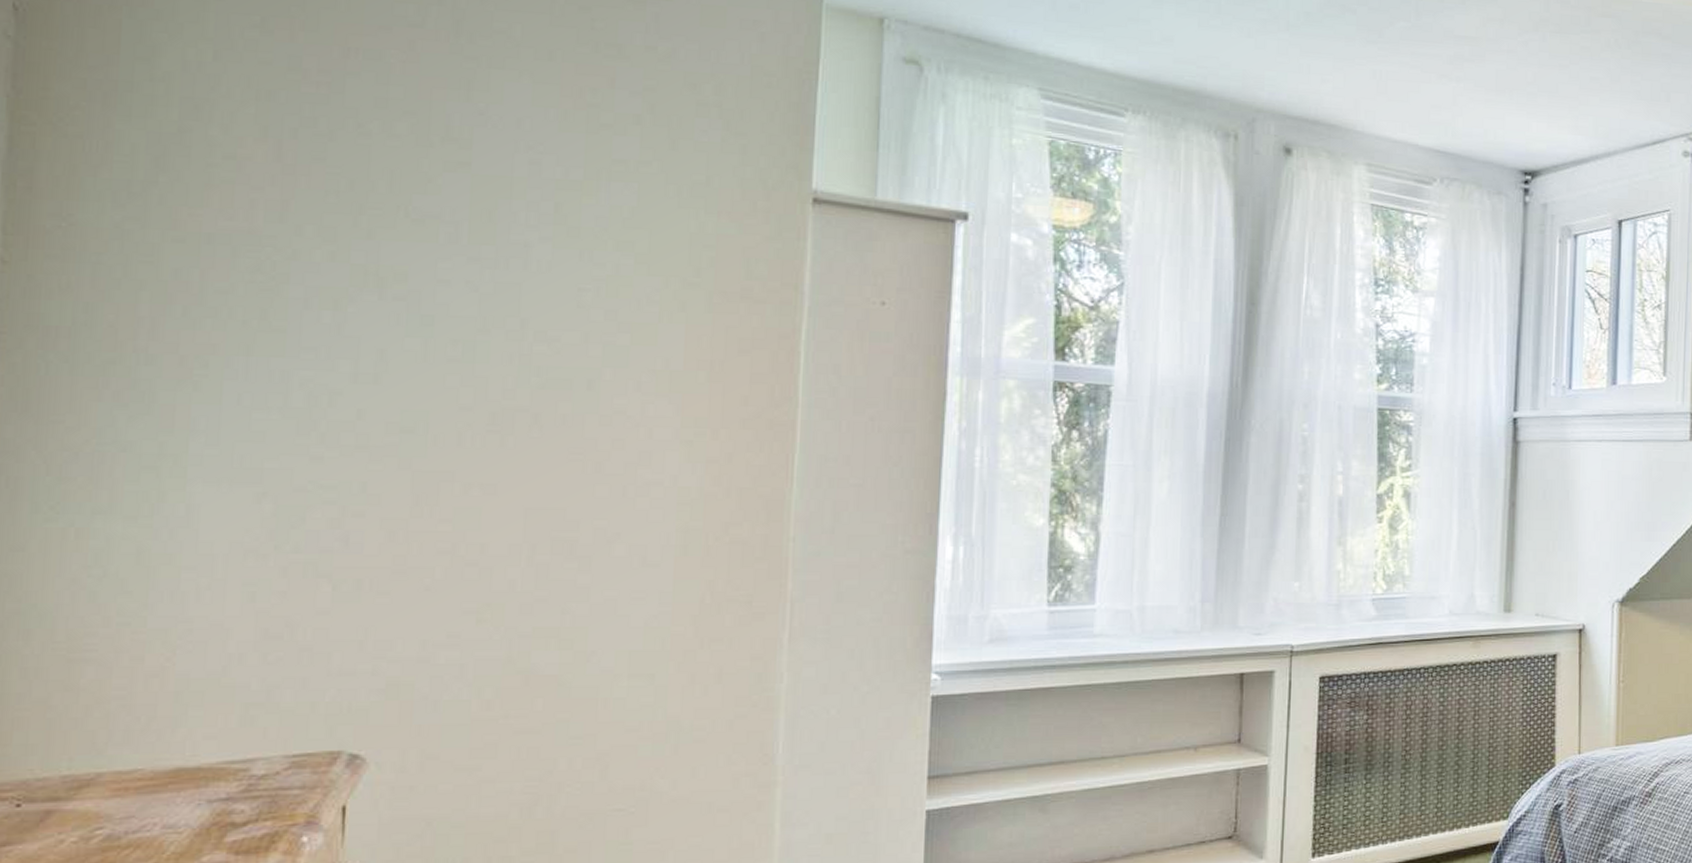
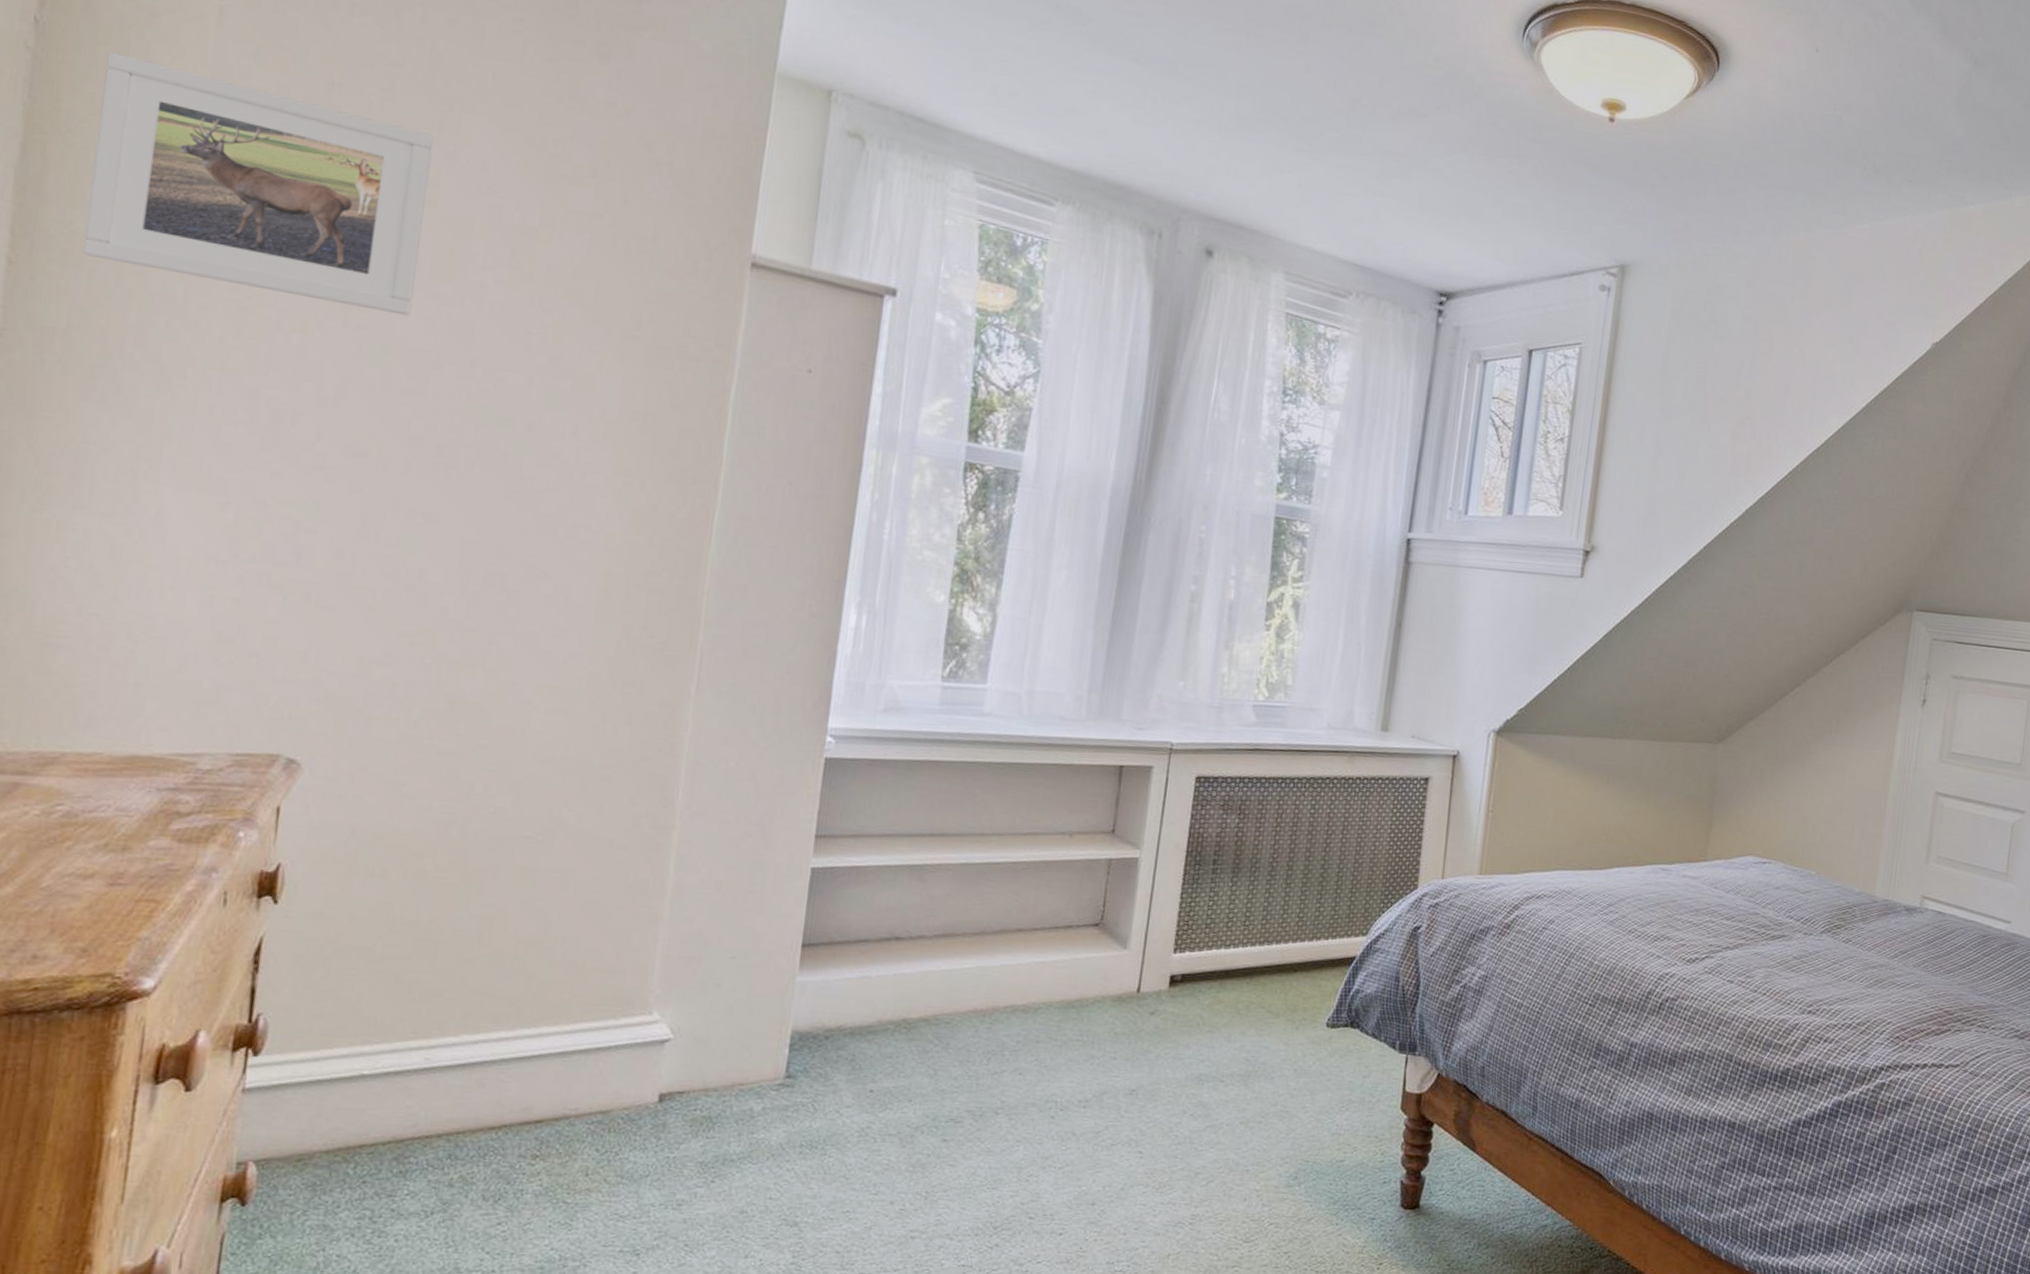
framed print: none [83,35,463,282] -> present [82,53,434,316]

